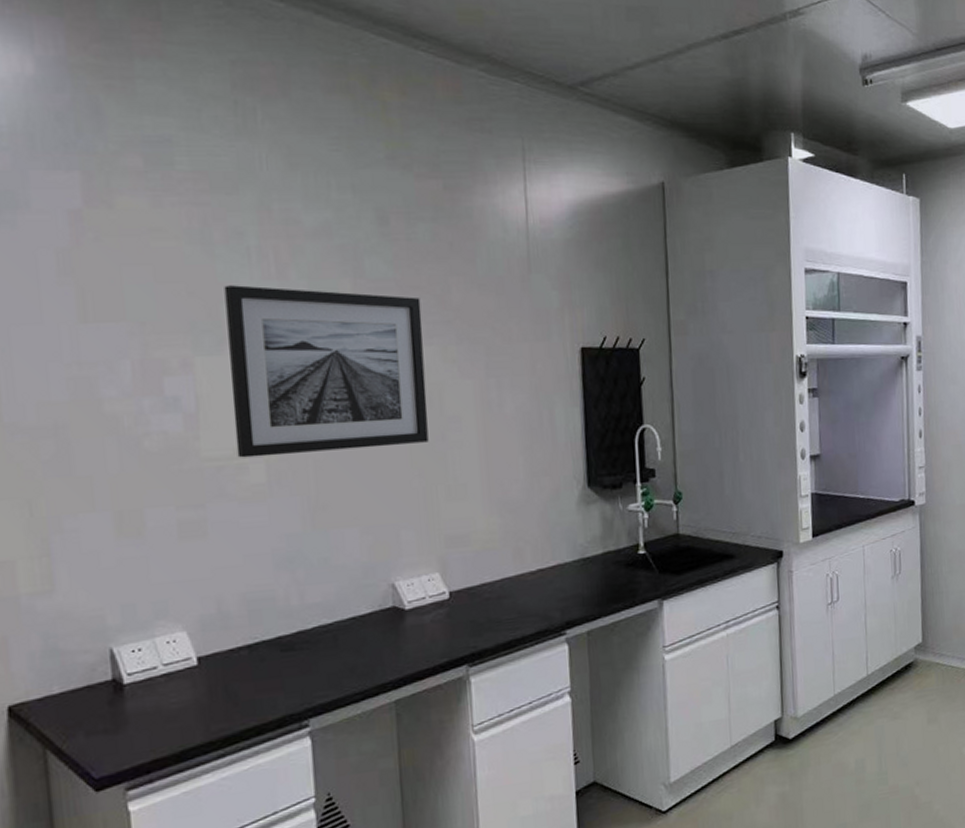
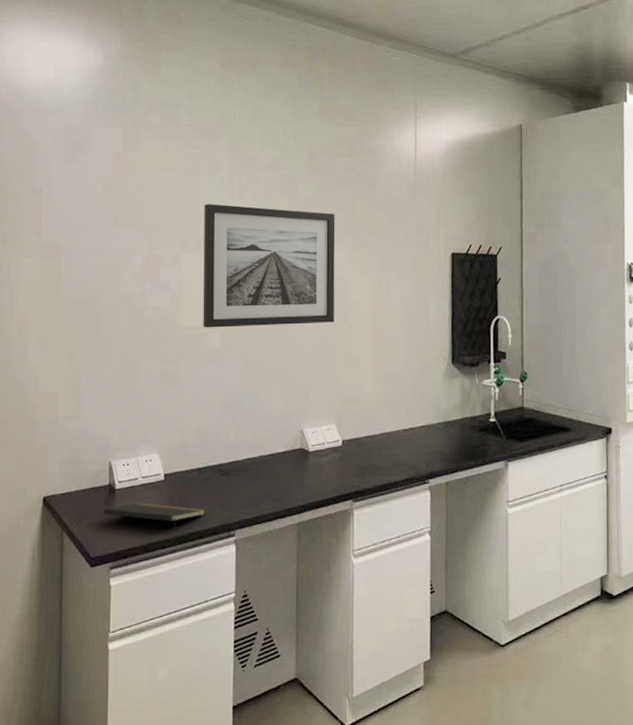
notepad: none [107,696,263,732] -> present [103,503,205,533]

